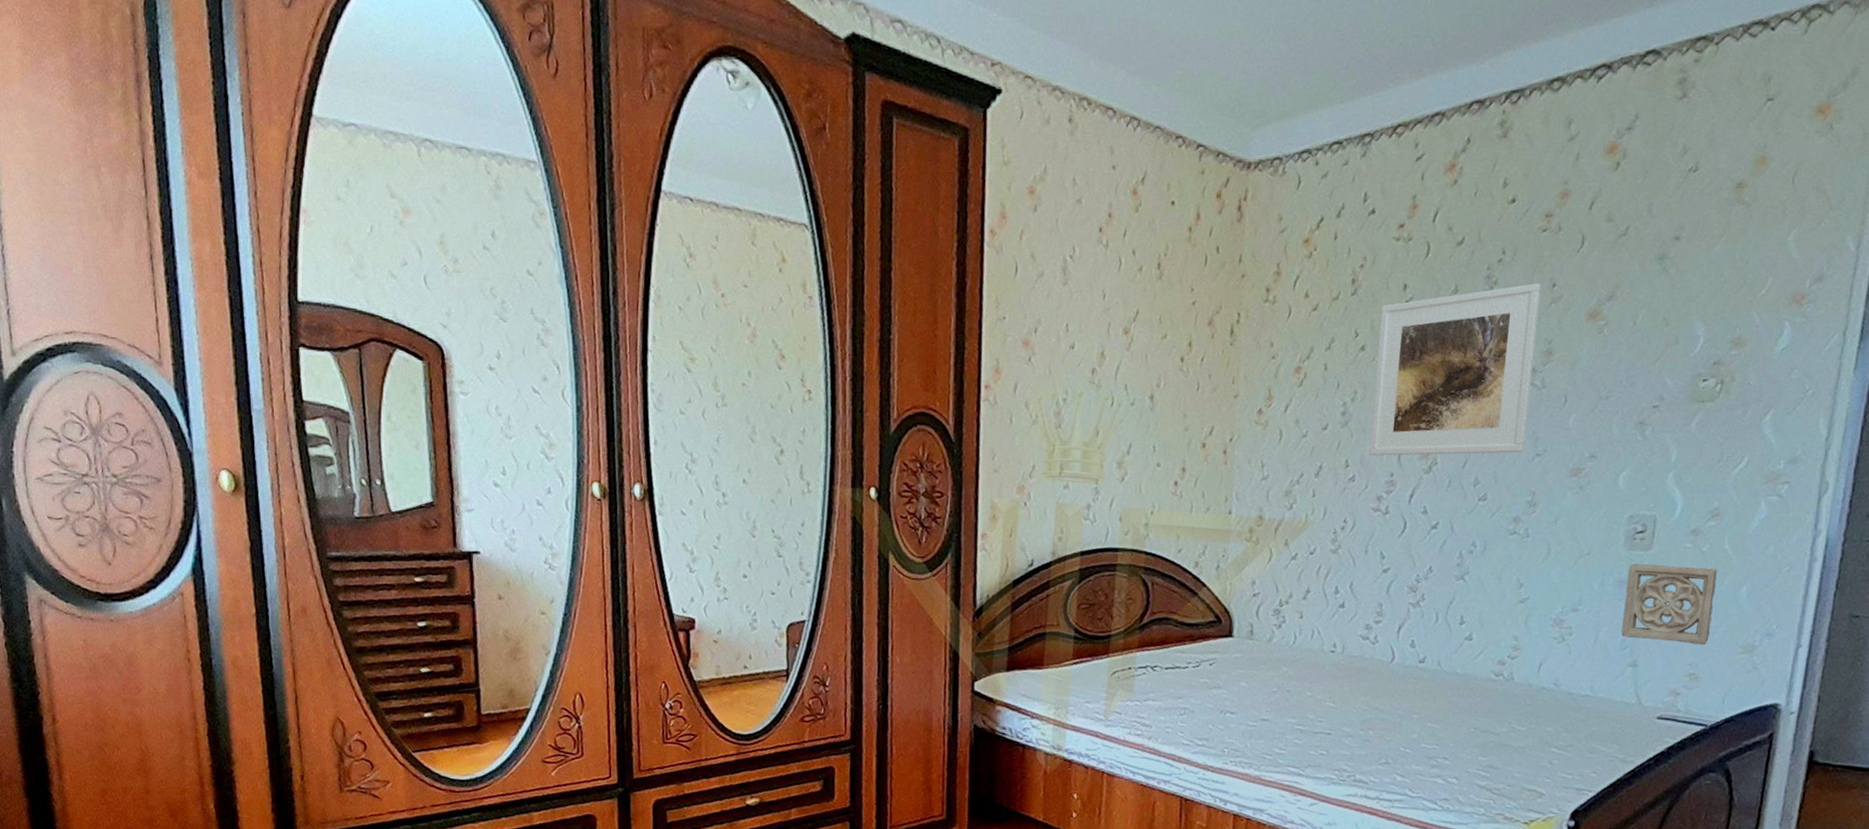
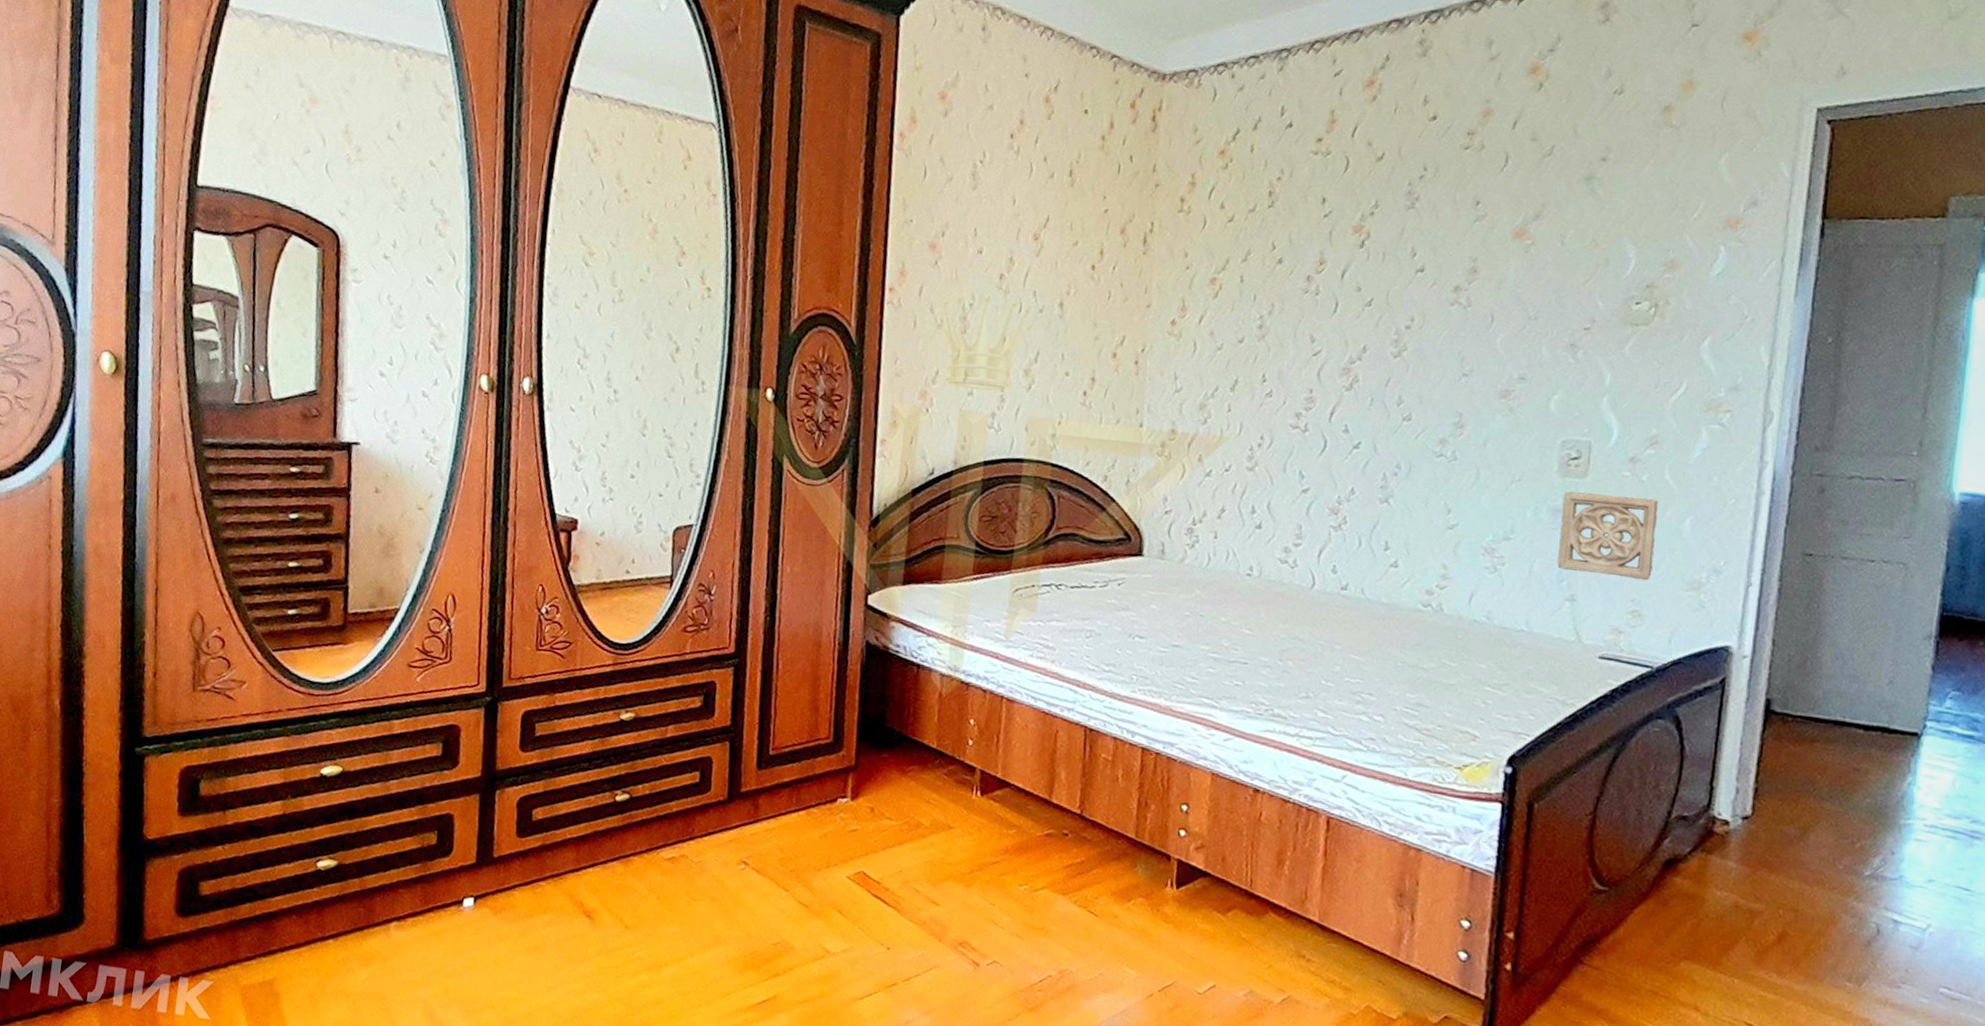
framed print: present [1369,282,1541,456] -> none [1287,200,1465,373]

